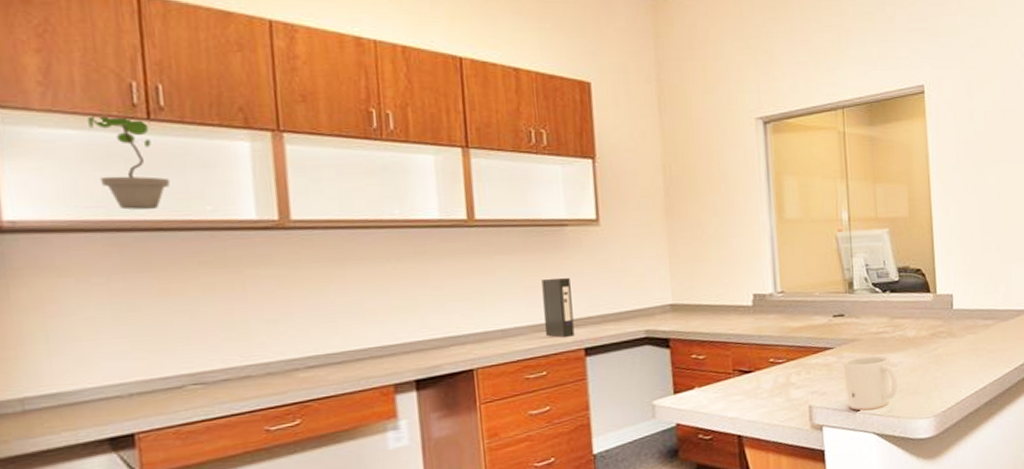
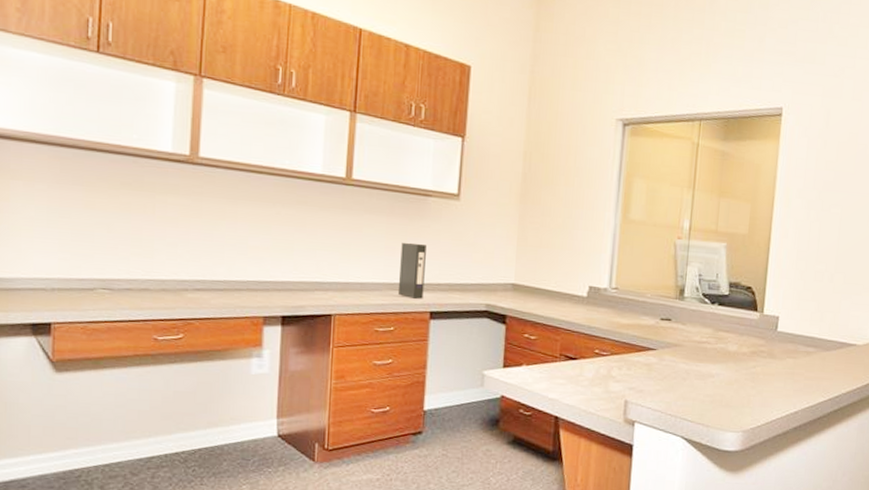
potted plant: present [88,114,170,210] -> none [51,42,107,131]
mug: present [842,355,898,411] -> none [661,361,713,415]

